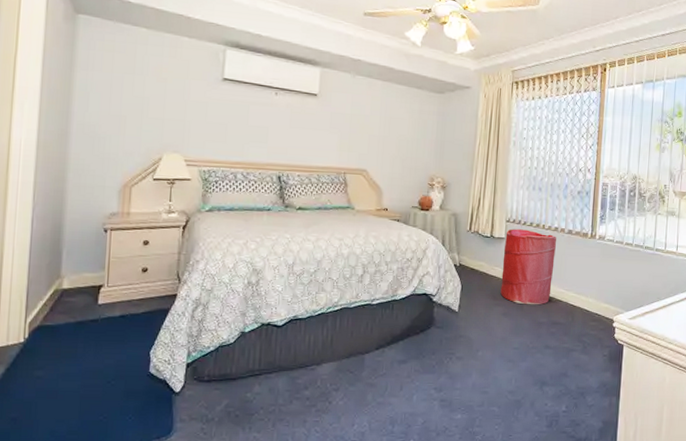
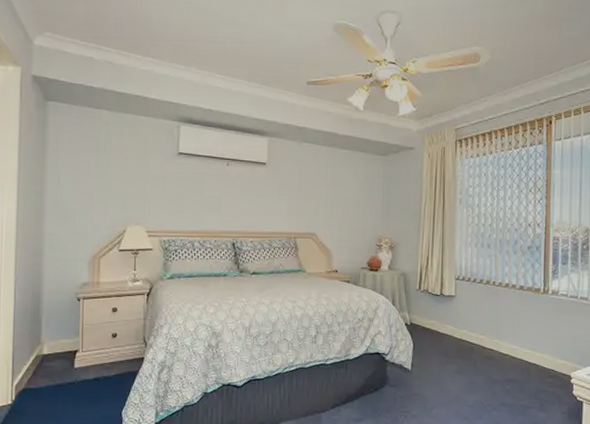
laundry hamper: present [500,229,556,305] -> none [453,286,508,363]

